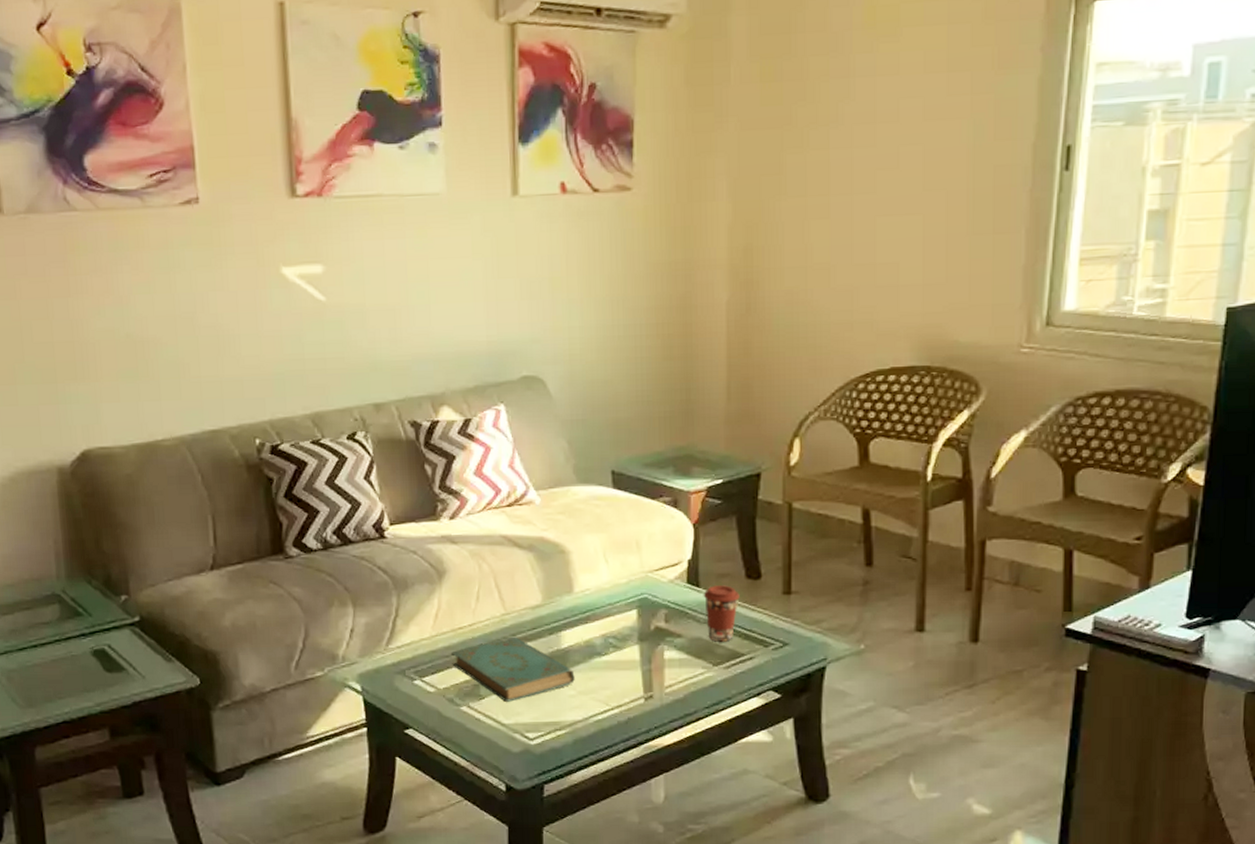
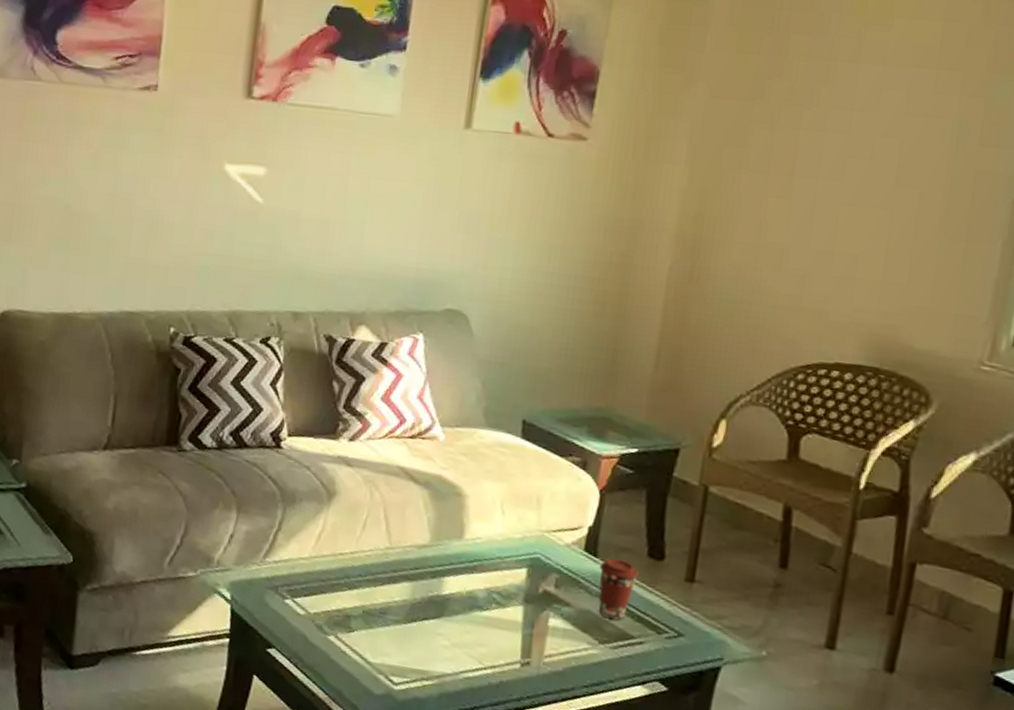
book: present [451,636,575,702] -> none [327,572,452,640]

